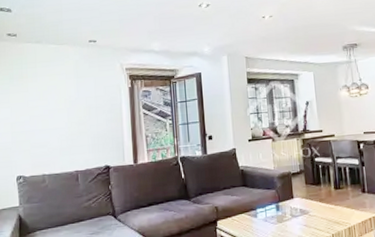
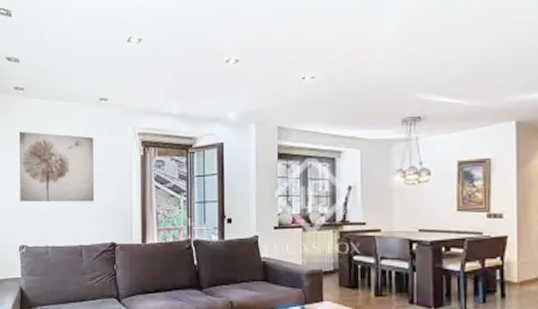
wall art: none [14,72,88,136] -> present [20,131,95,203]

